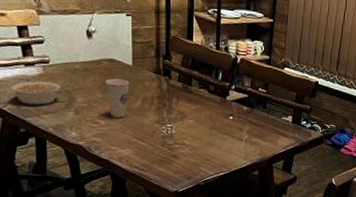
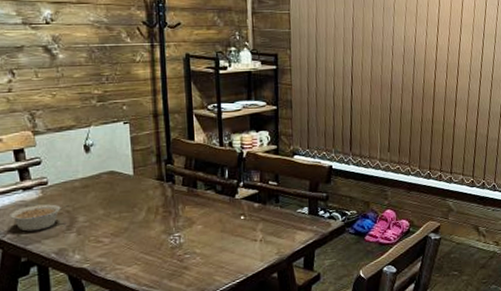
cup: present [106,78,130,118] -> none [107,191,133,234]

